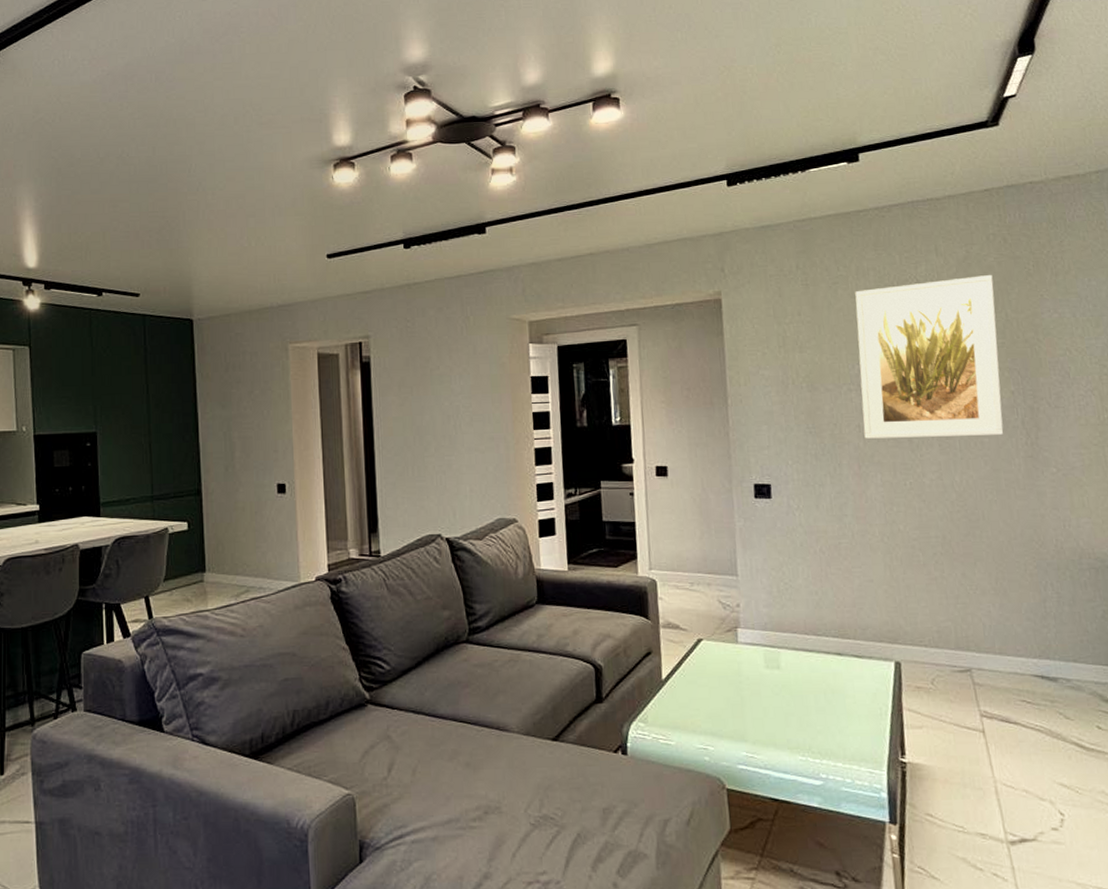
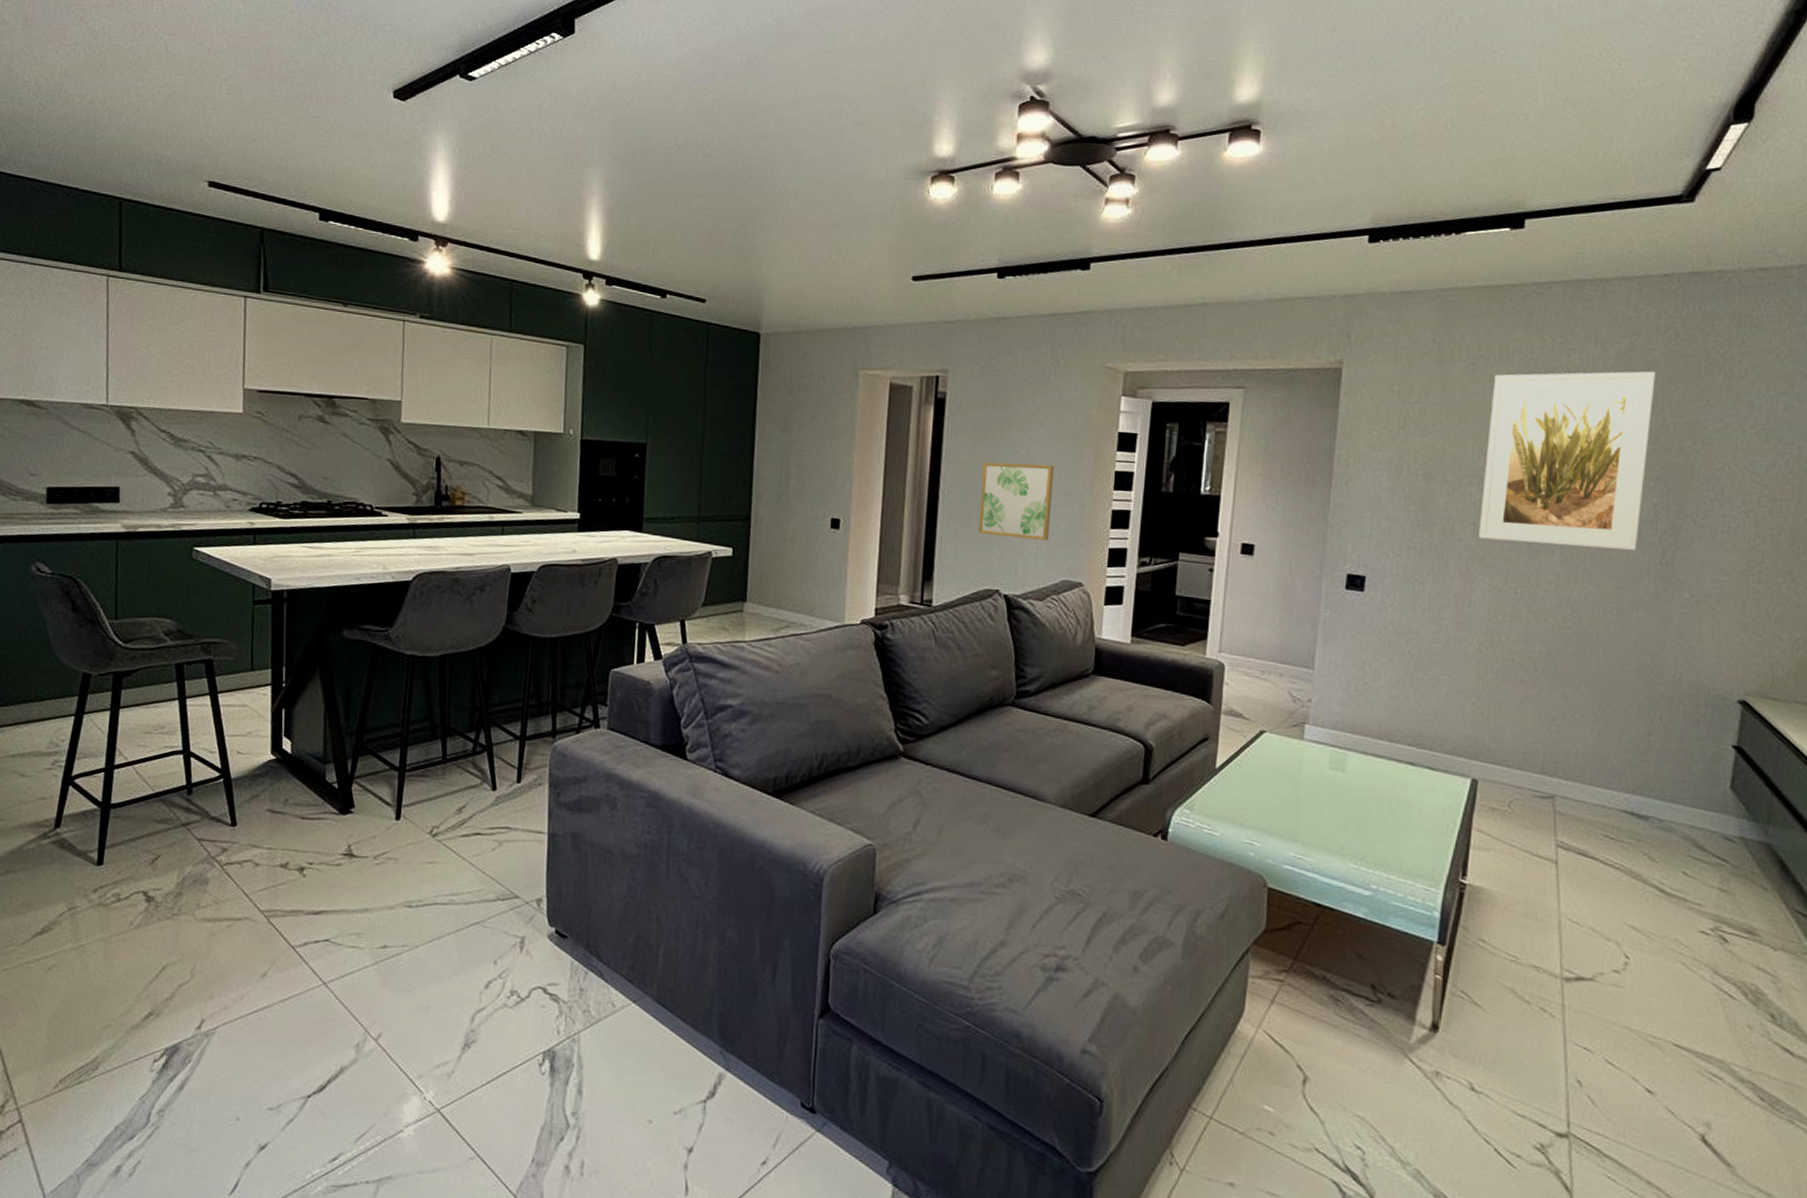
wall art: none [411,413,480,484] -> present [978,461,1055,541]

